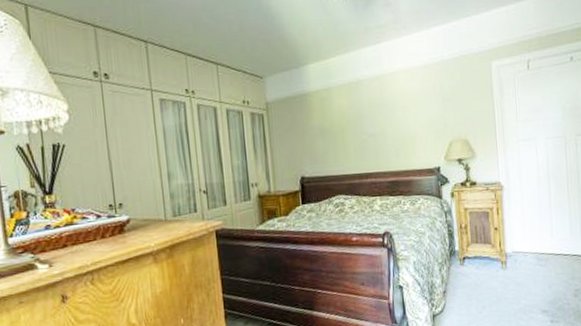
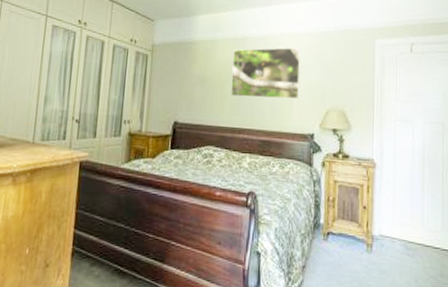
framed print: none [349,82,422,144] -> present [230,47,302,100]

